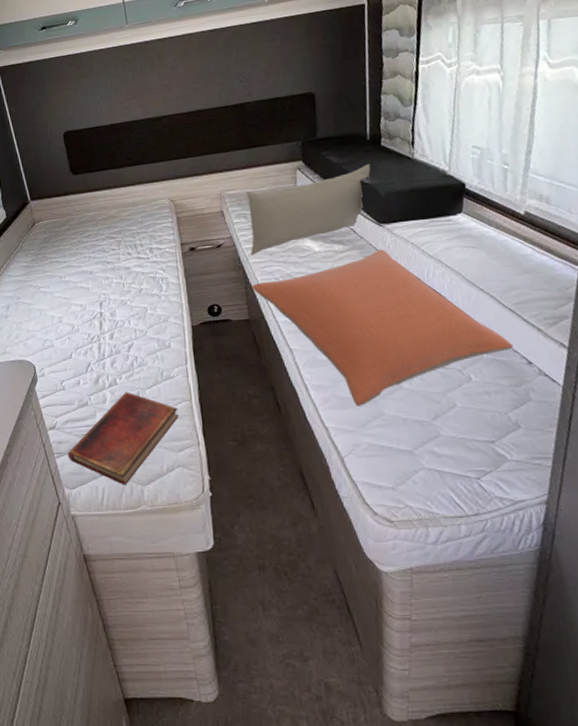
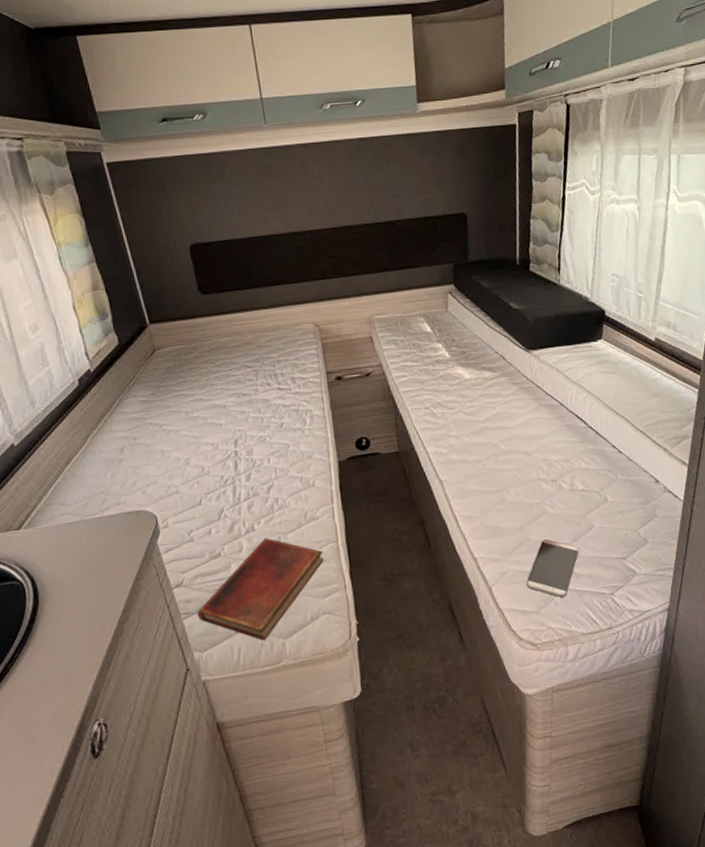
pillow: present [247,164,371,256] -> none [397,289,520,384]
pillow: present [251,249,514,406] -> none [401,375,644,535]
smartphone: none [381,415,439,476] -> present [526,539,579,598]

